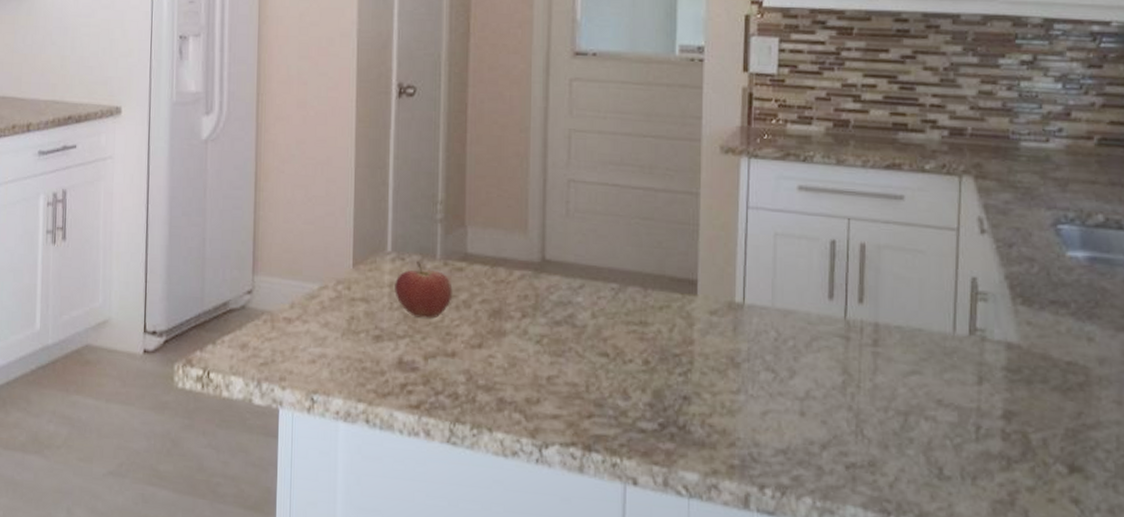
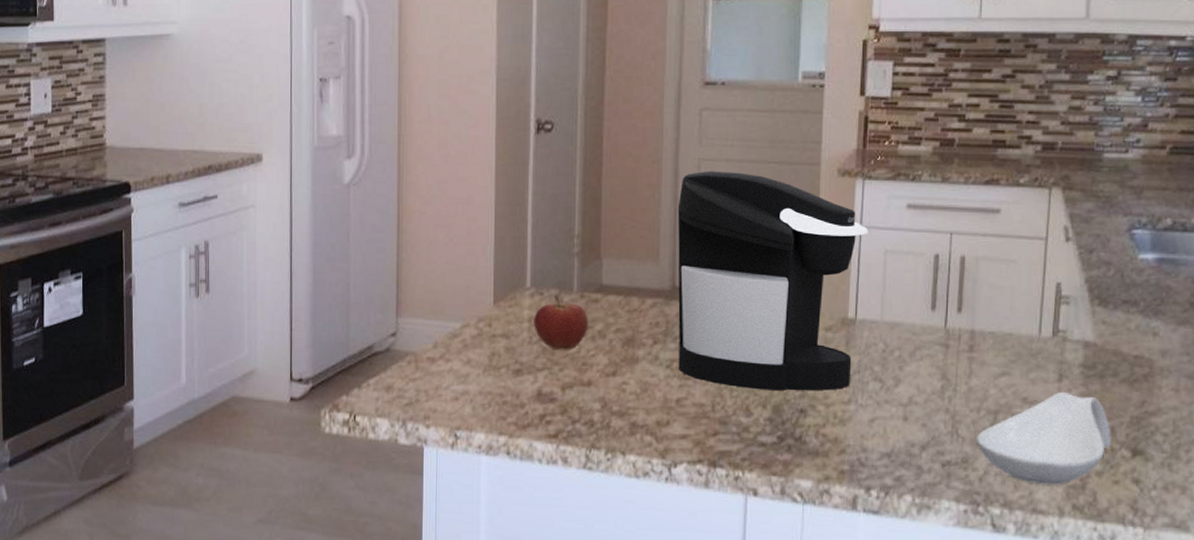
coffee maker: none [547,142,755,378] -> present [677,171,868,391]
spoon rest: none [884,395,1043,499] -> present [976,391,1111,485]

